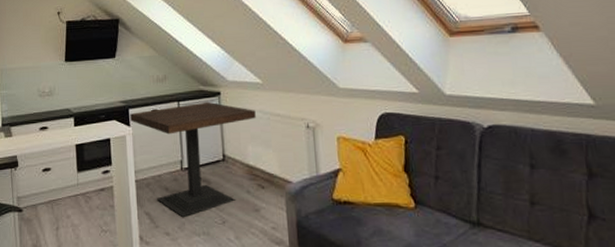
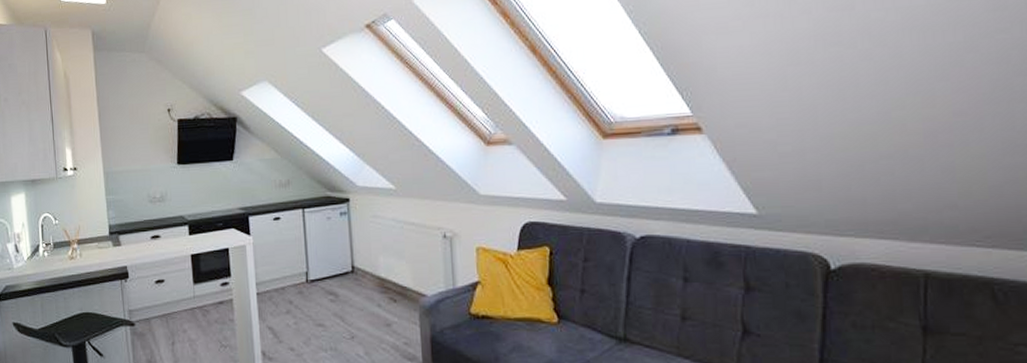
dining table: present [130,101,256,217] -> none [250,209,388,332]

